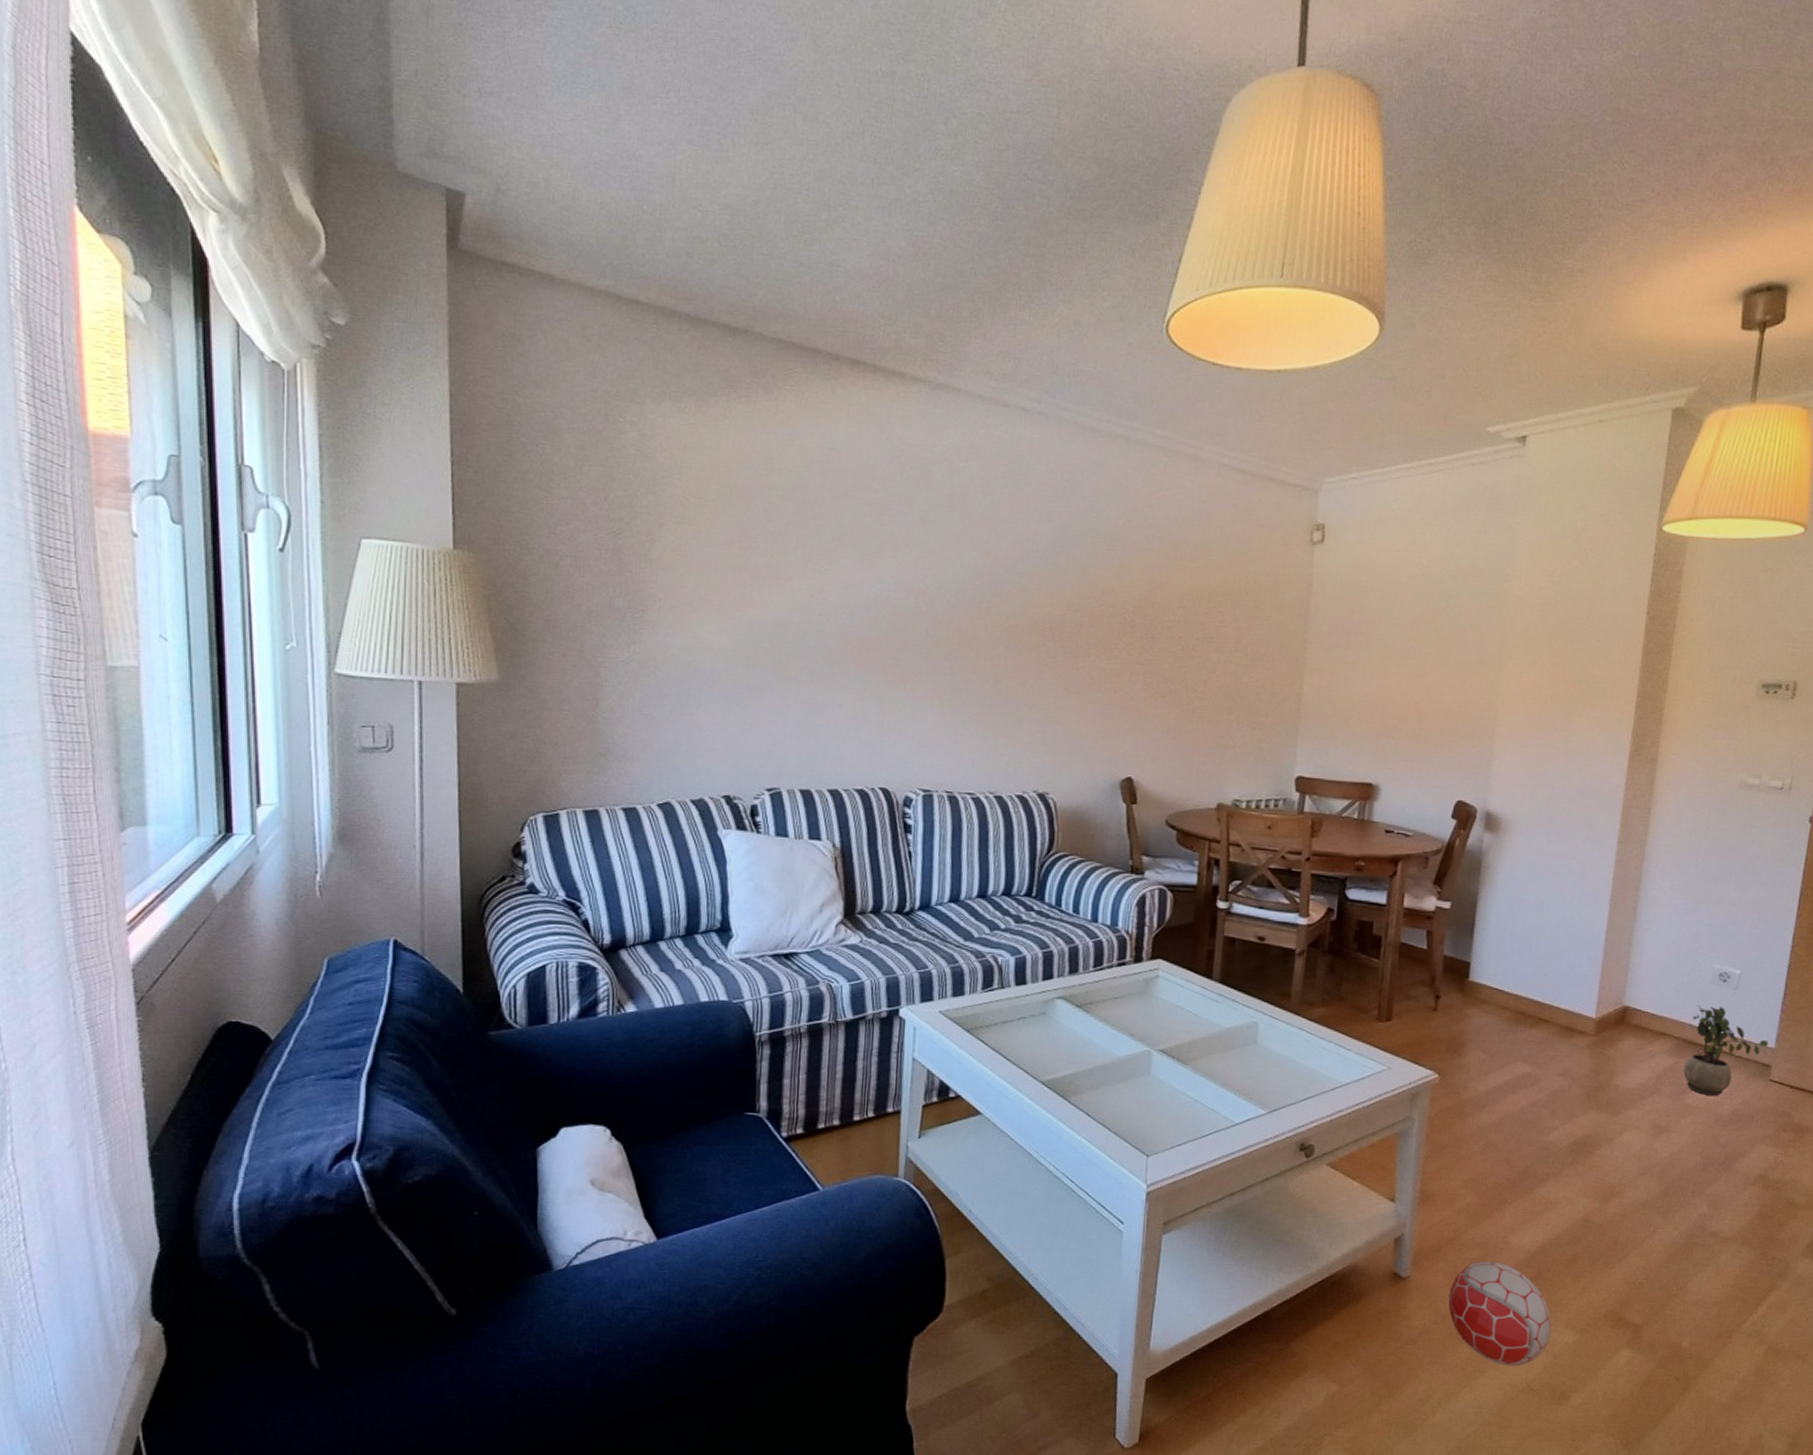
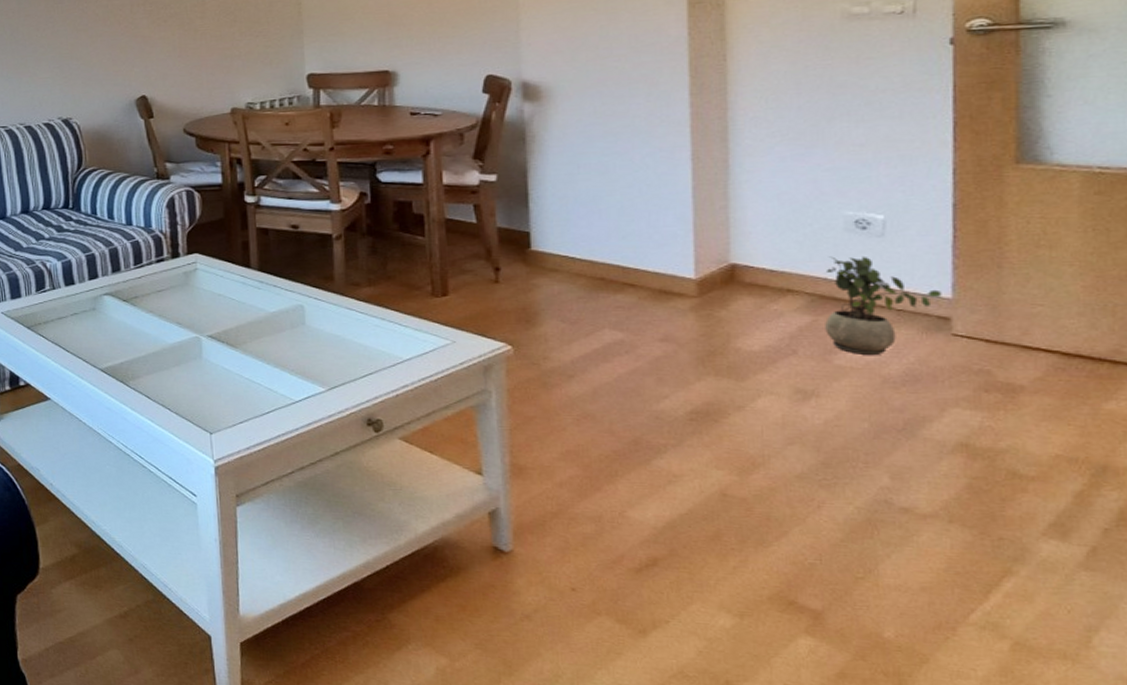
toy ball: present [1448,1261,1552,1366] -> none [563,536,701,650]

